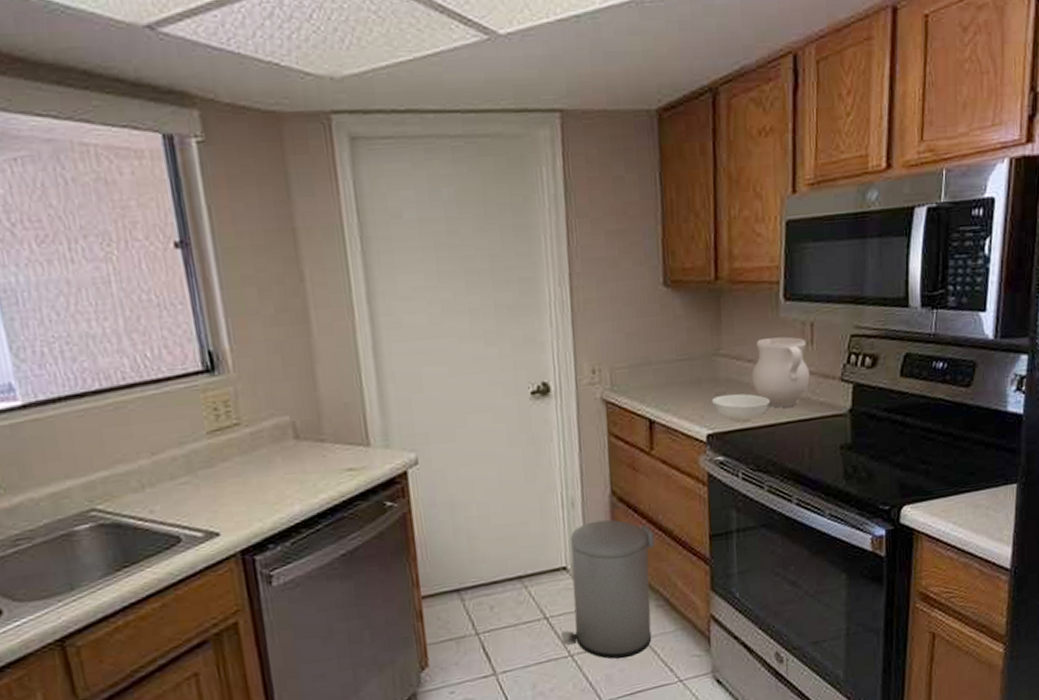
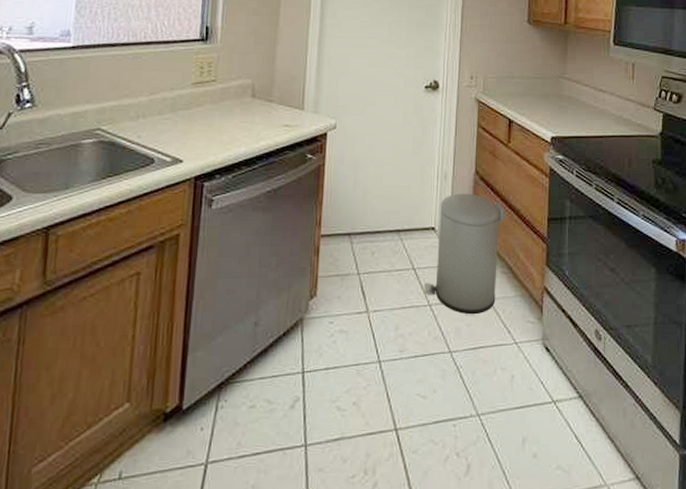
bowl: present [712,393,771,422] -> none [557,108,601,131]
ceramic jug: present [752,337,810,408] -> none [587,71,631,124]

